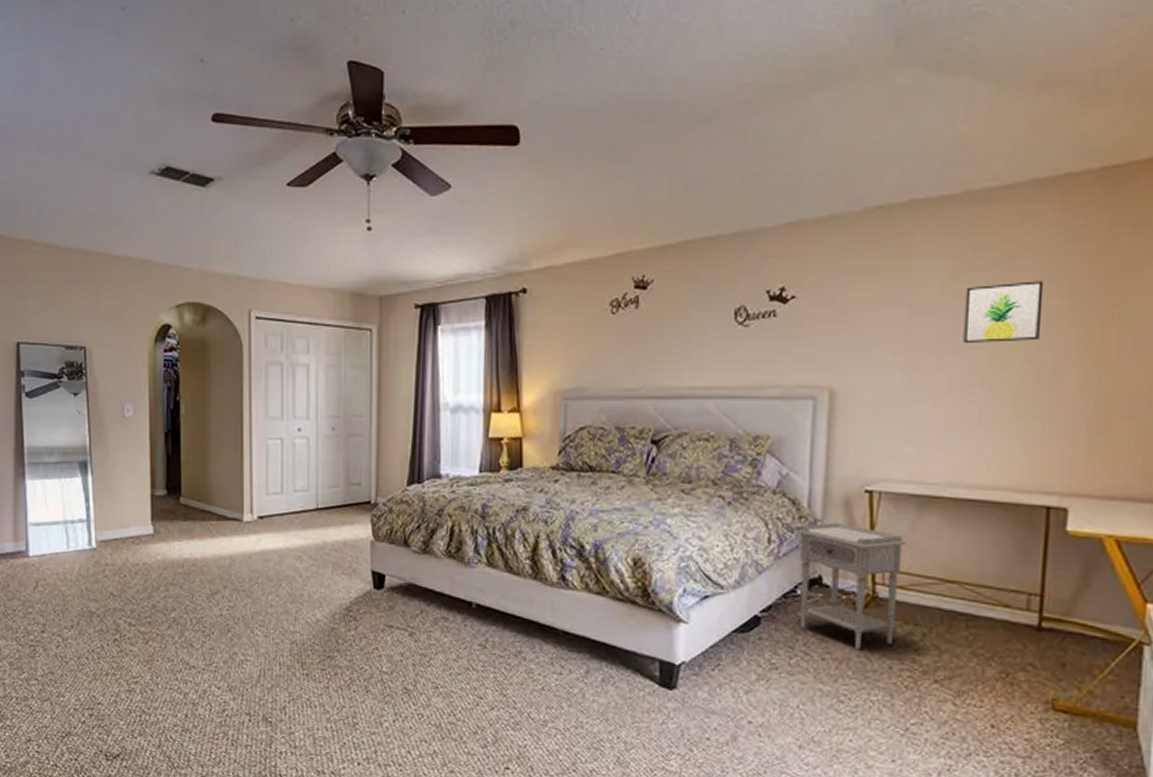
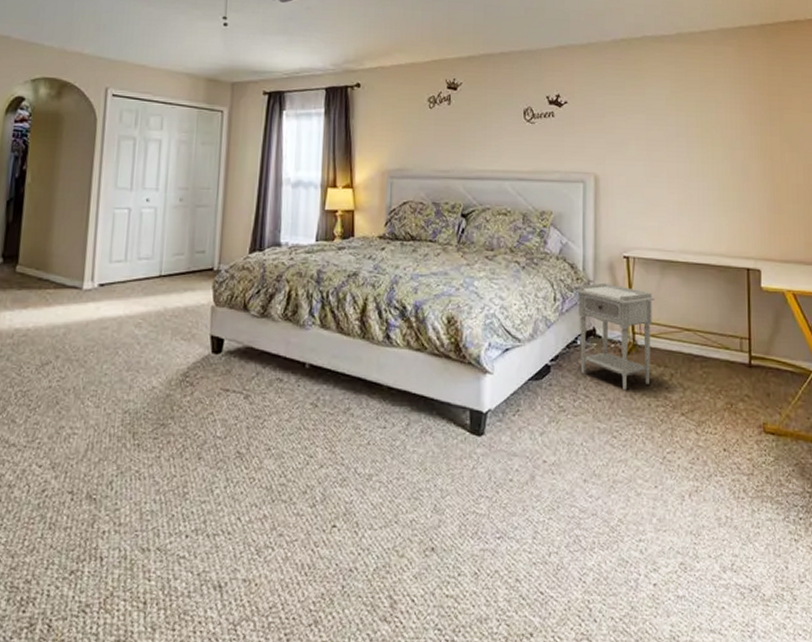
wall art: present [963,281,1044,344] -> none [683,100,733,144]

